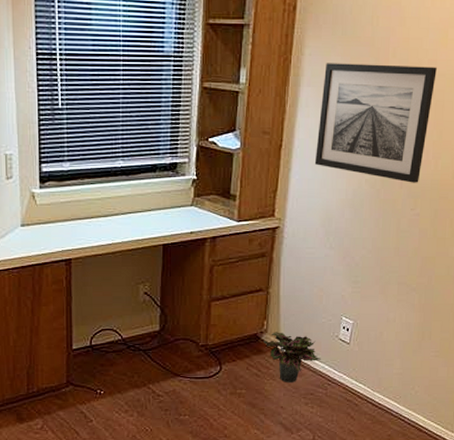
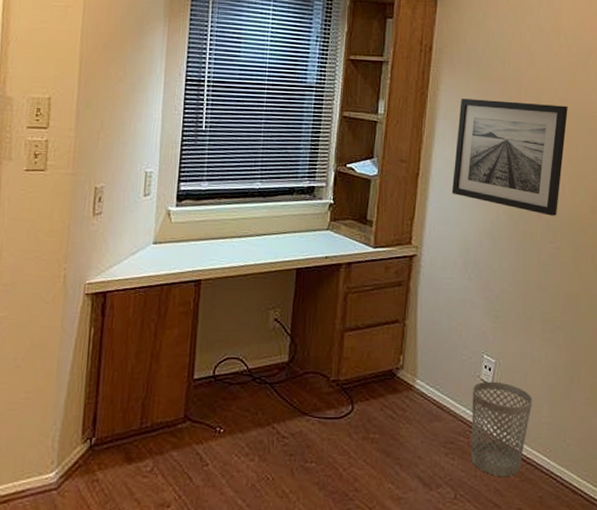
potted plant: present [263,332,321,382] -> none [399,368,462,428]
wastebasket: none [329,340,386,421] -> present [471,381,533,477]

